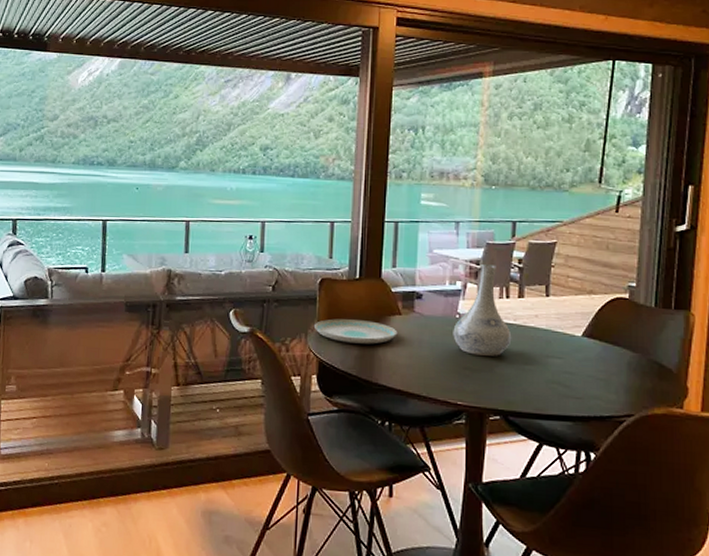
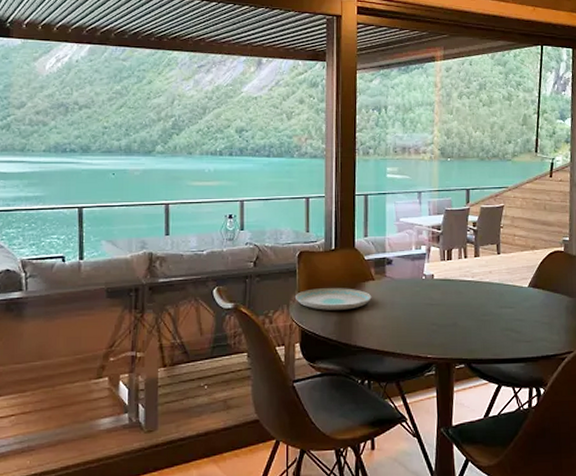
vase: present [453,263,512,356] -> none [420,228,471,311]

